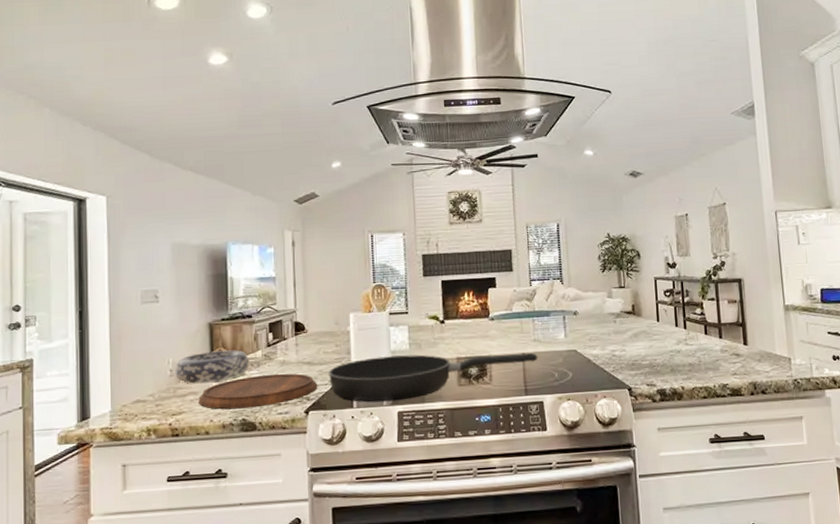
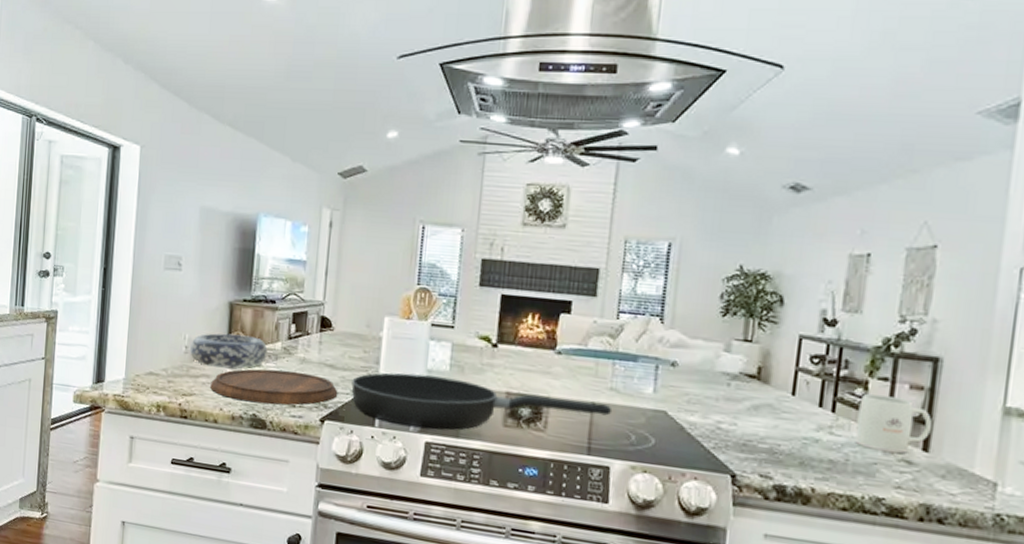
mug: none [700,310,746,351] -> present [855,393,932,454]

